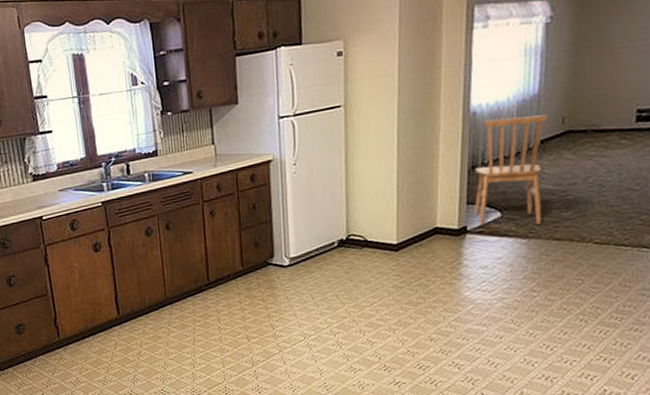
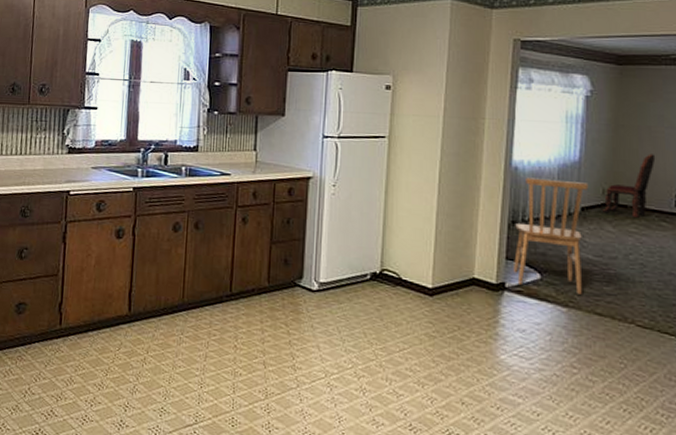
dining chair: none [562,72,618,141] -> present [603,154,656,218]

